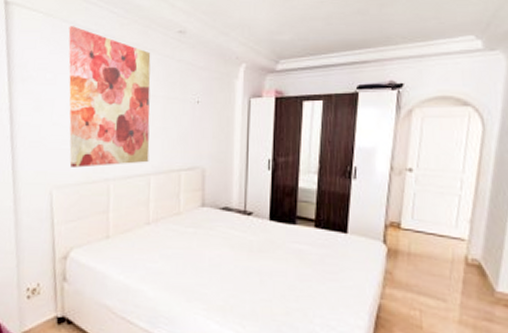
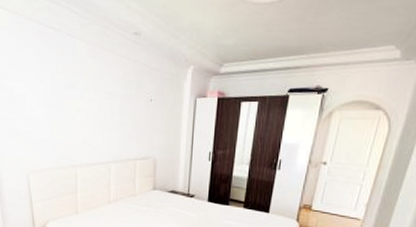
wall art: present [68,26,151,168] -> none [34,24,110,155]

